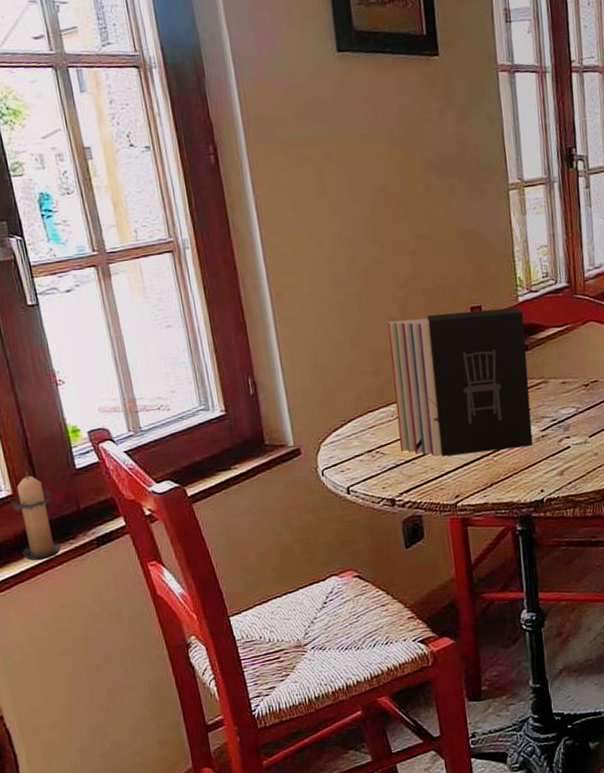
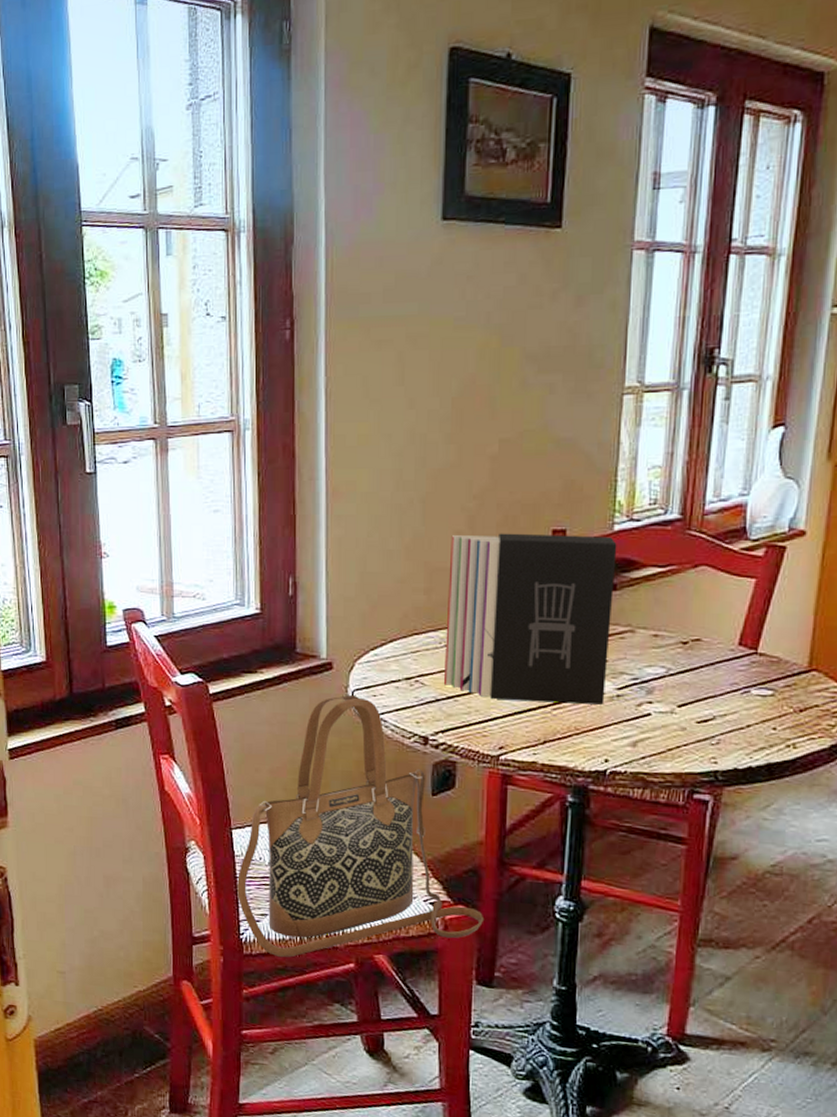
candle: present [10,470,62,562] -> none [43,639,83,732]
handbag: none [241,474,466,723] -> present [236,695,485,958]

